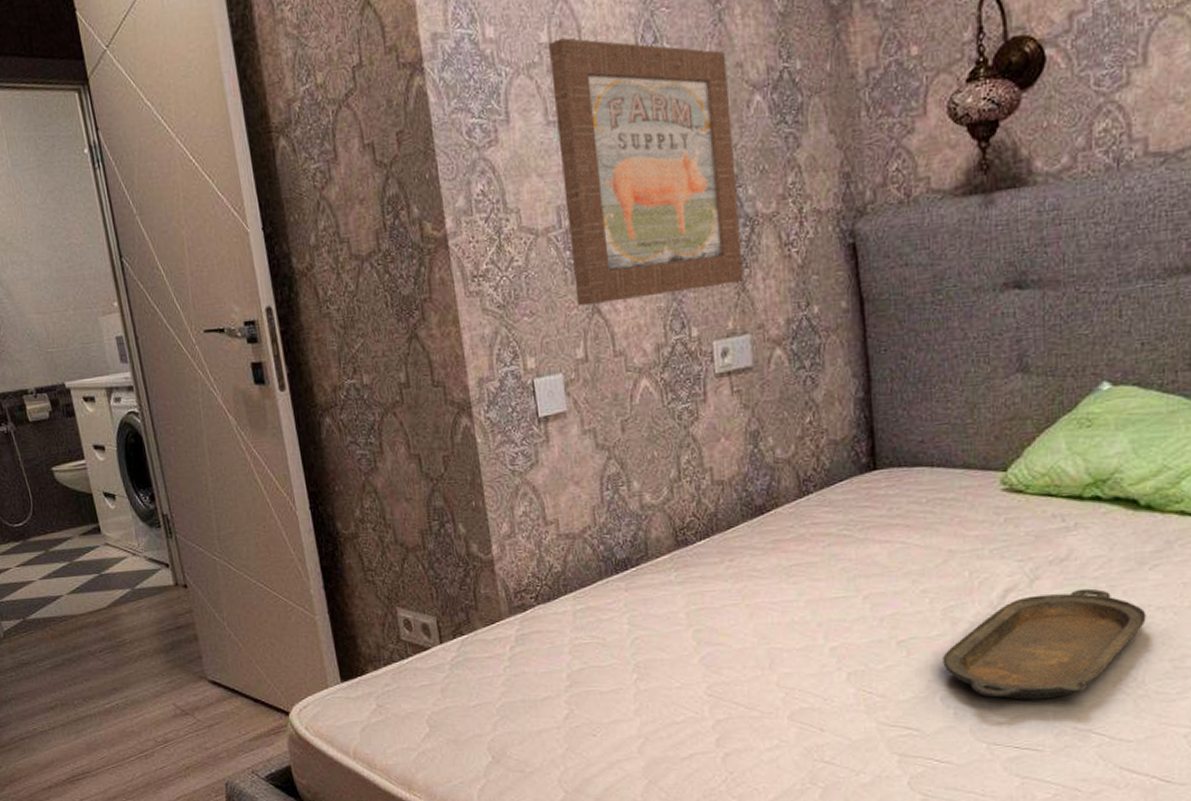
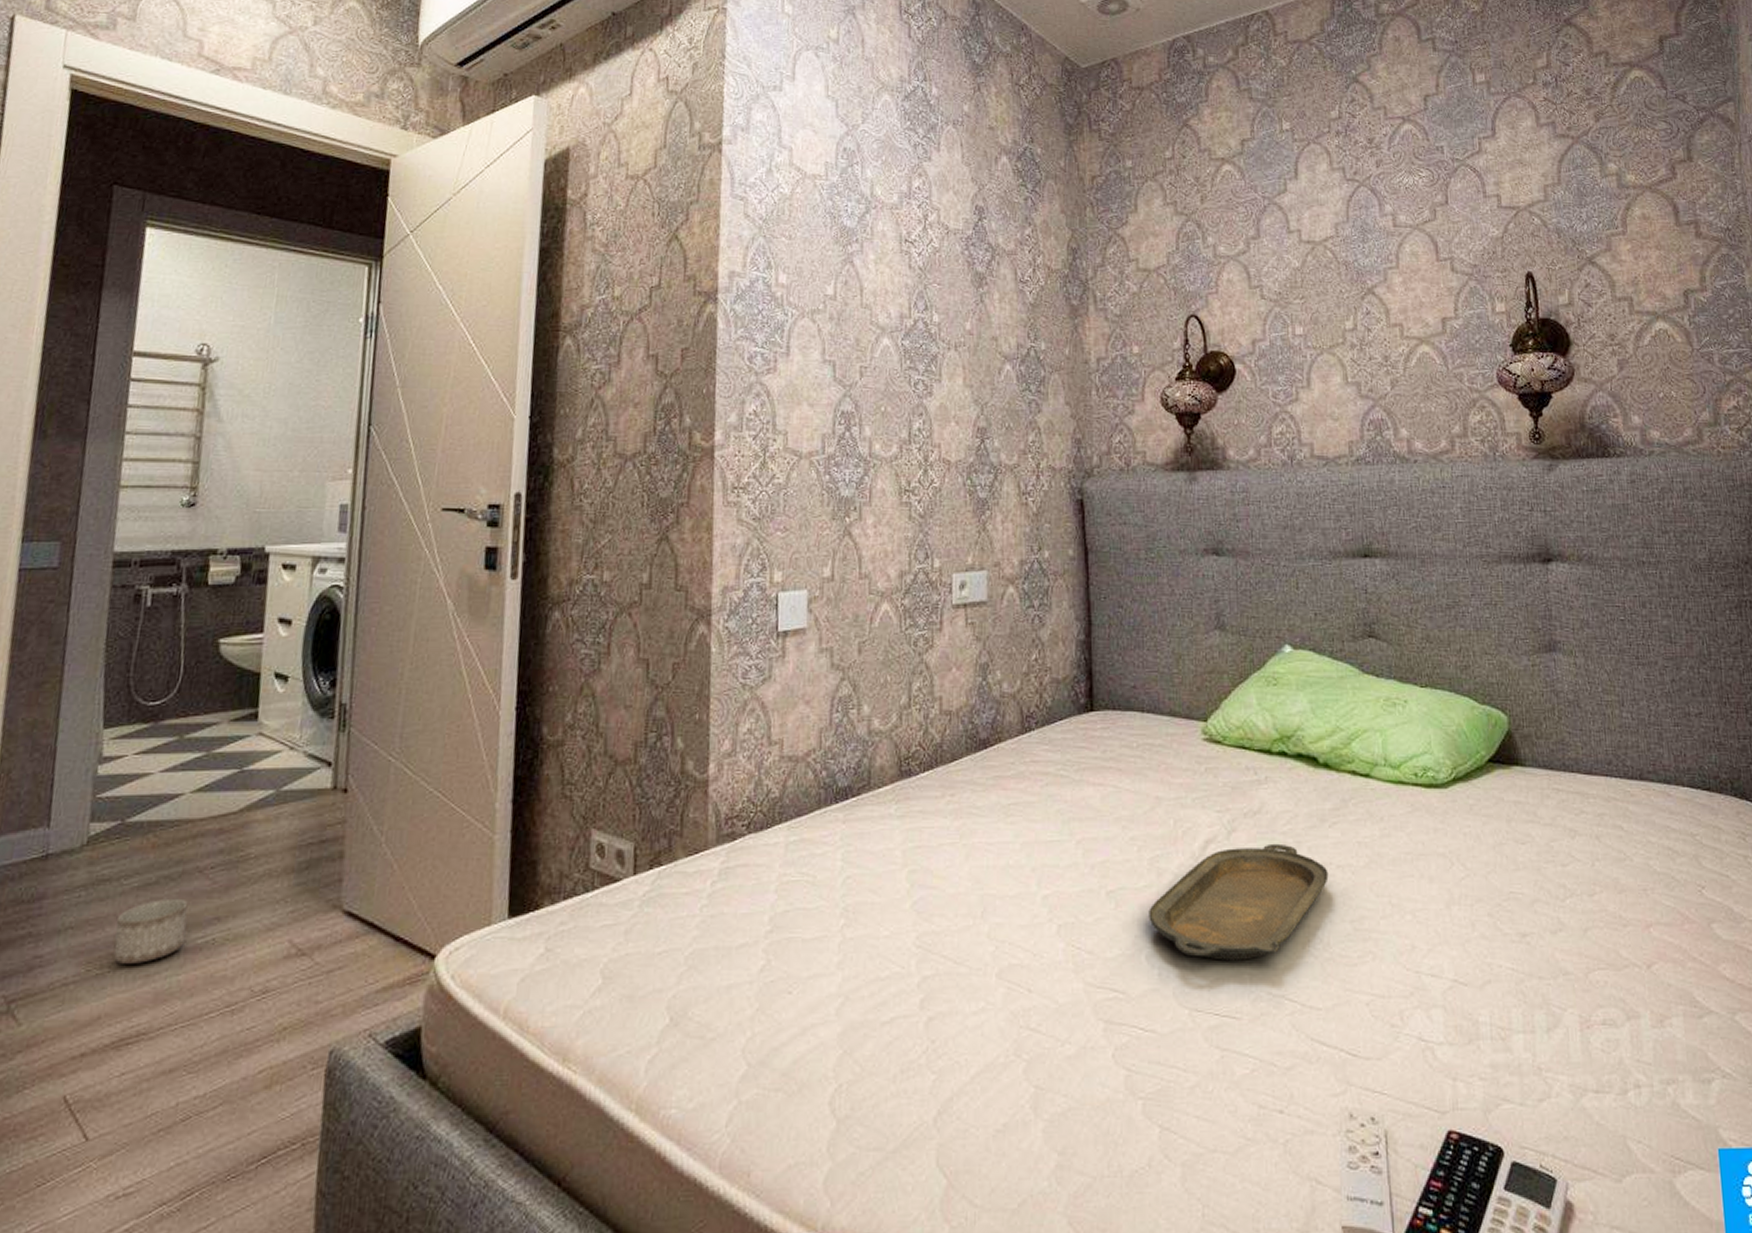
planter: none [43,675,97,724] -> present [114,898,188,964]
wall art: present [549,37,744,307] -> none [830,294,985,528]

